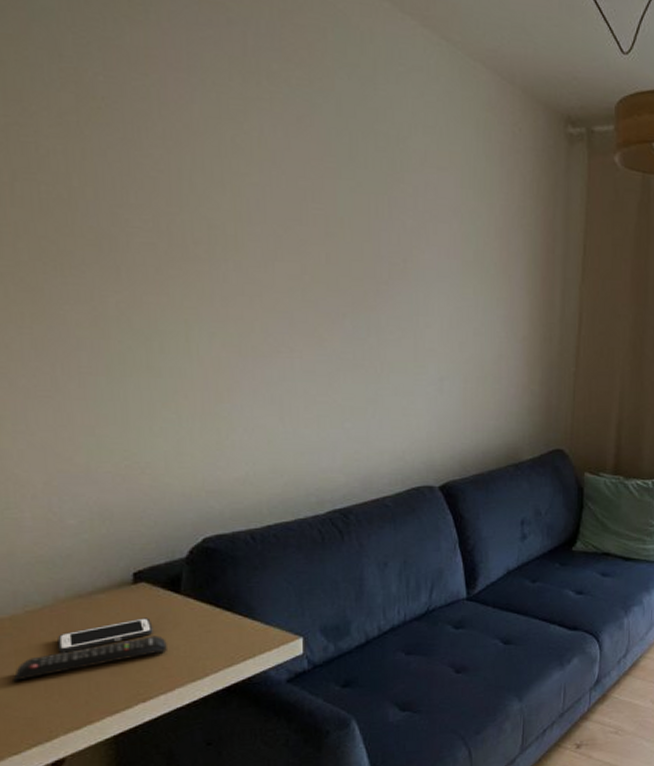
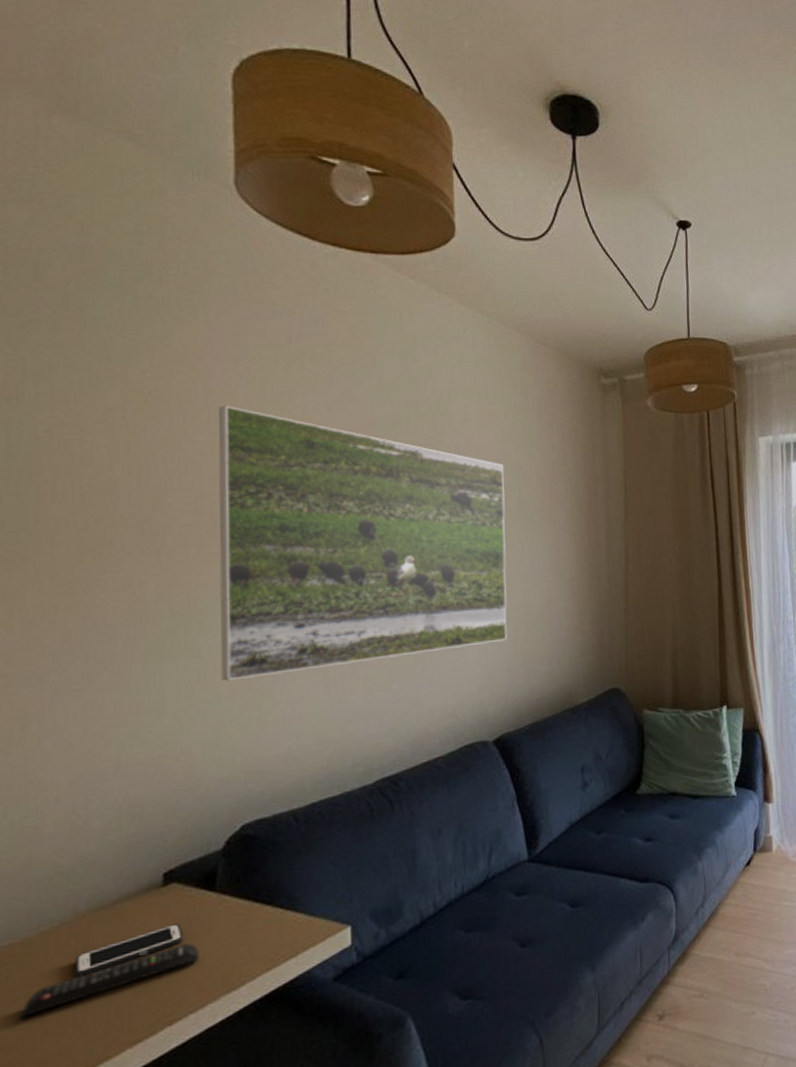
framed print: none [173,119,463,403] -> present [218,405,507,681]

